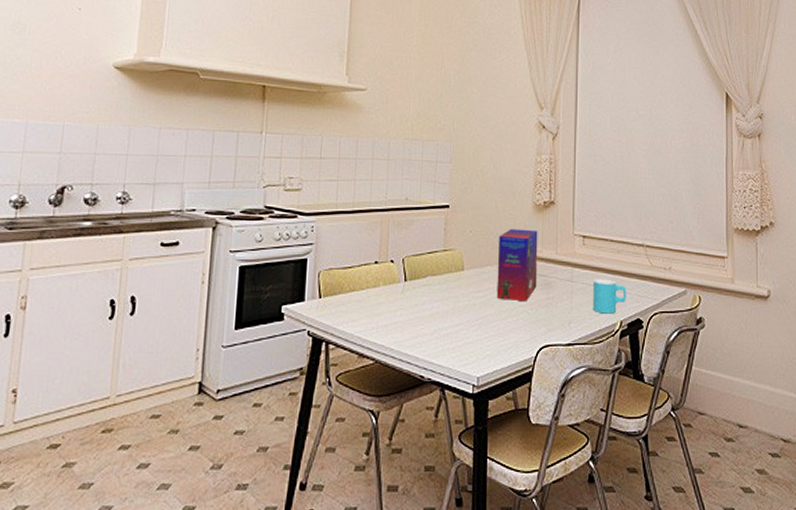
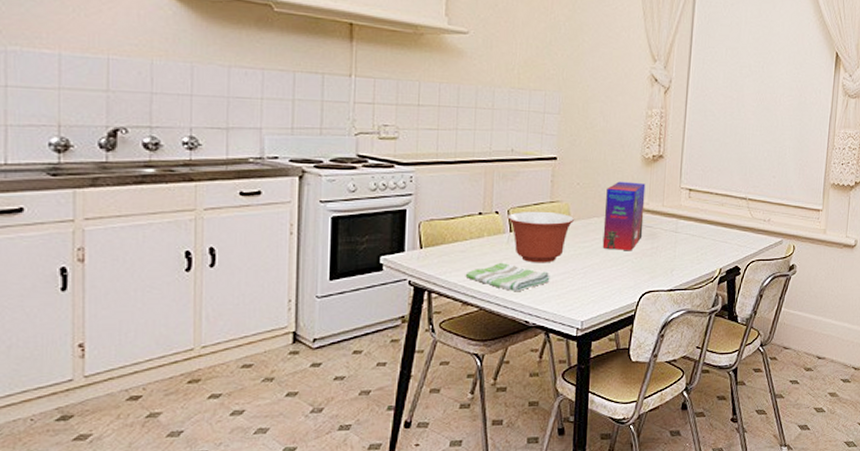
dish towel: none [361,312,445,344] -> present [465,262,550,292]
mixing bowl: none [402,259,468,314] -> present [507,211,575,263]
cup: present [593,279,626,314] -> none [695,230,727,262]

